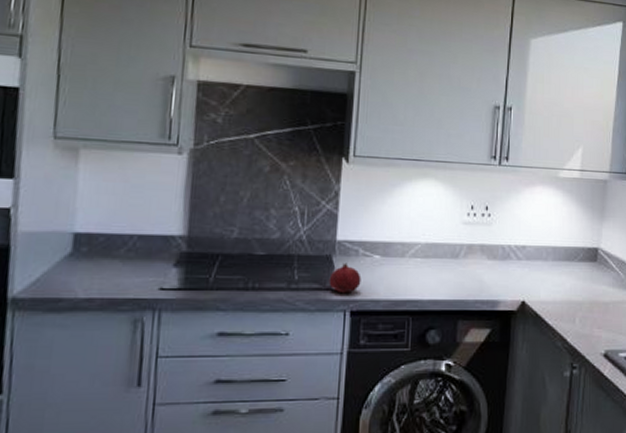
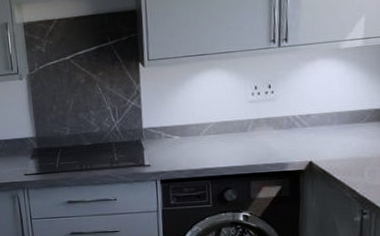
fruit: present [329,263,361,294] -> none [141,144,166,168]

